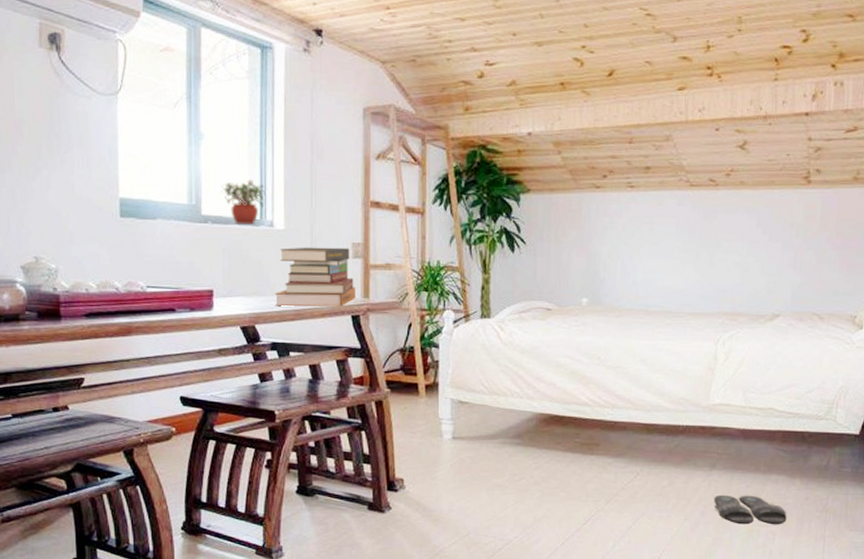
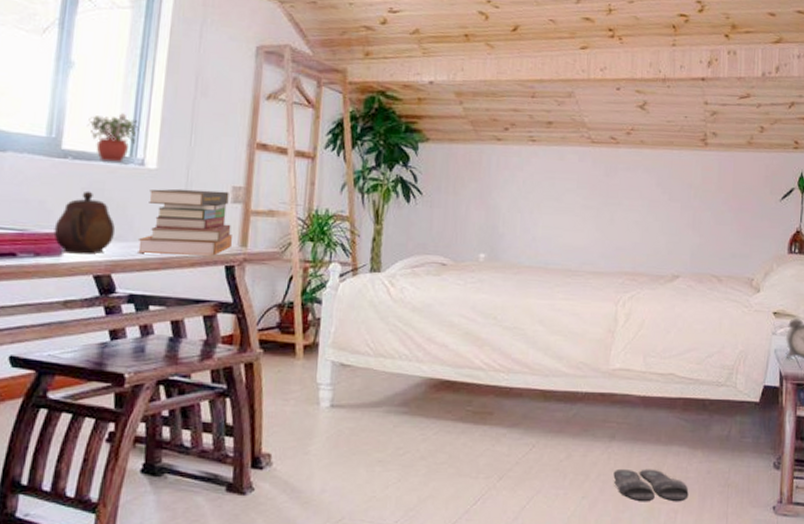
teapot: none [203,251,254,308] -> present [53,191,115,254]

